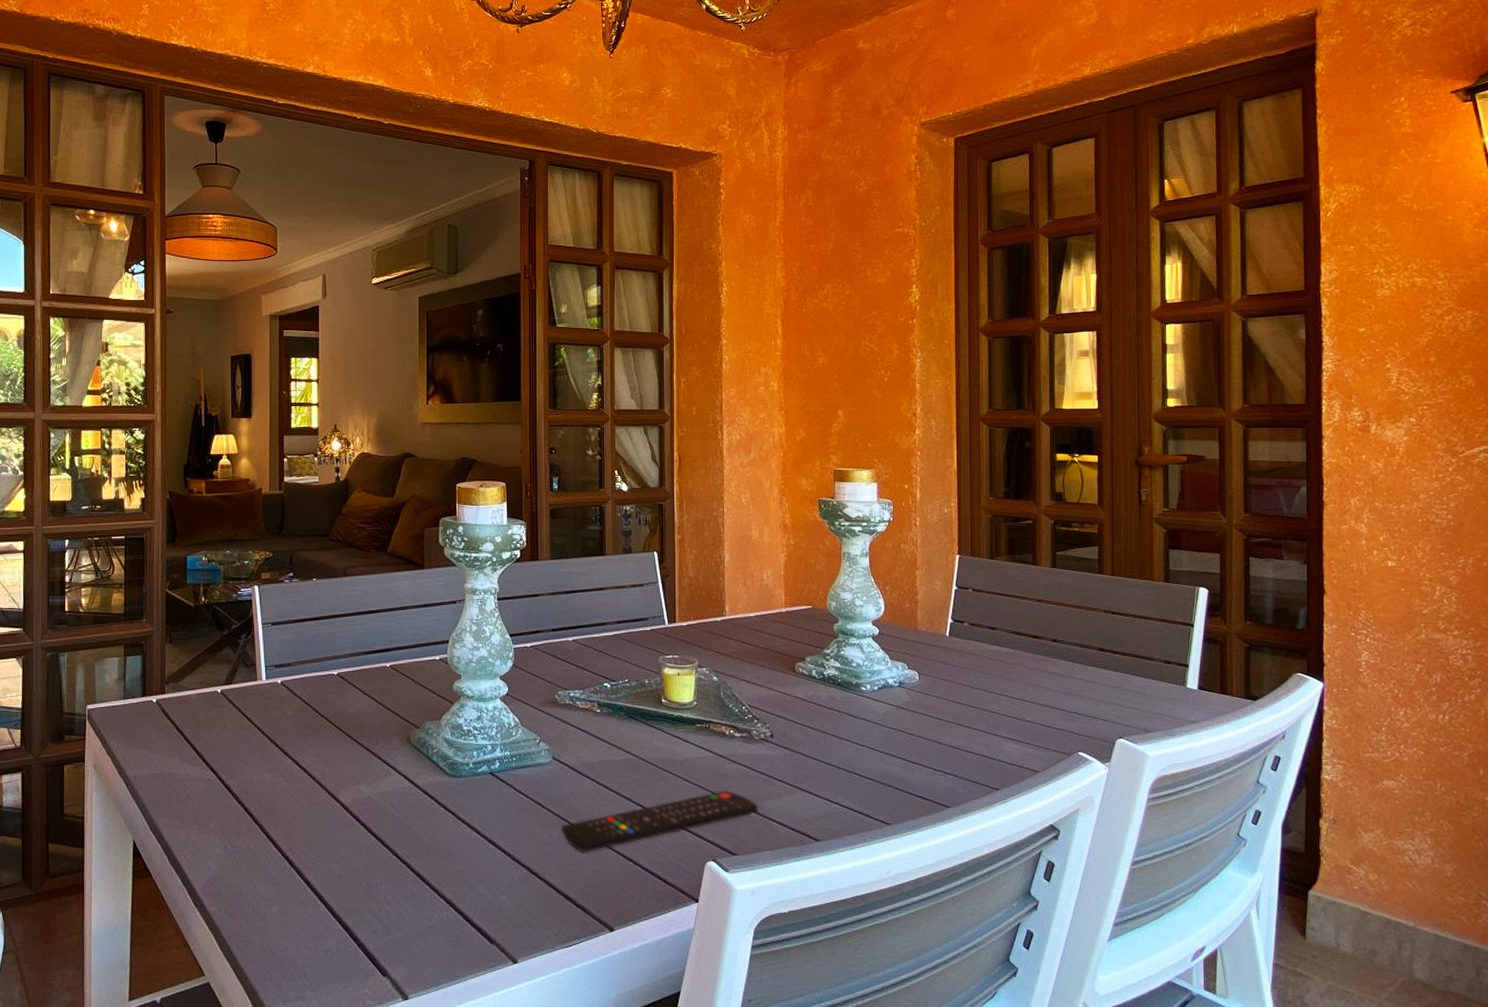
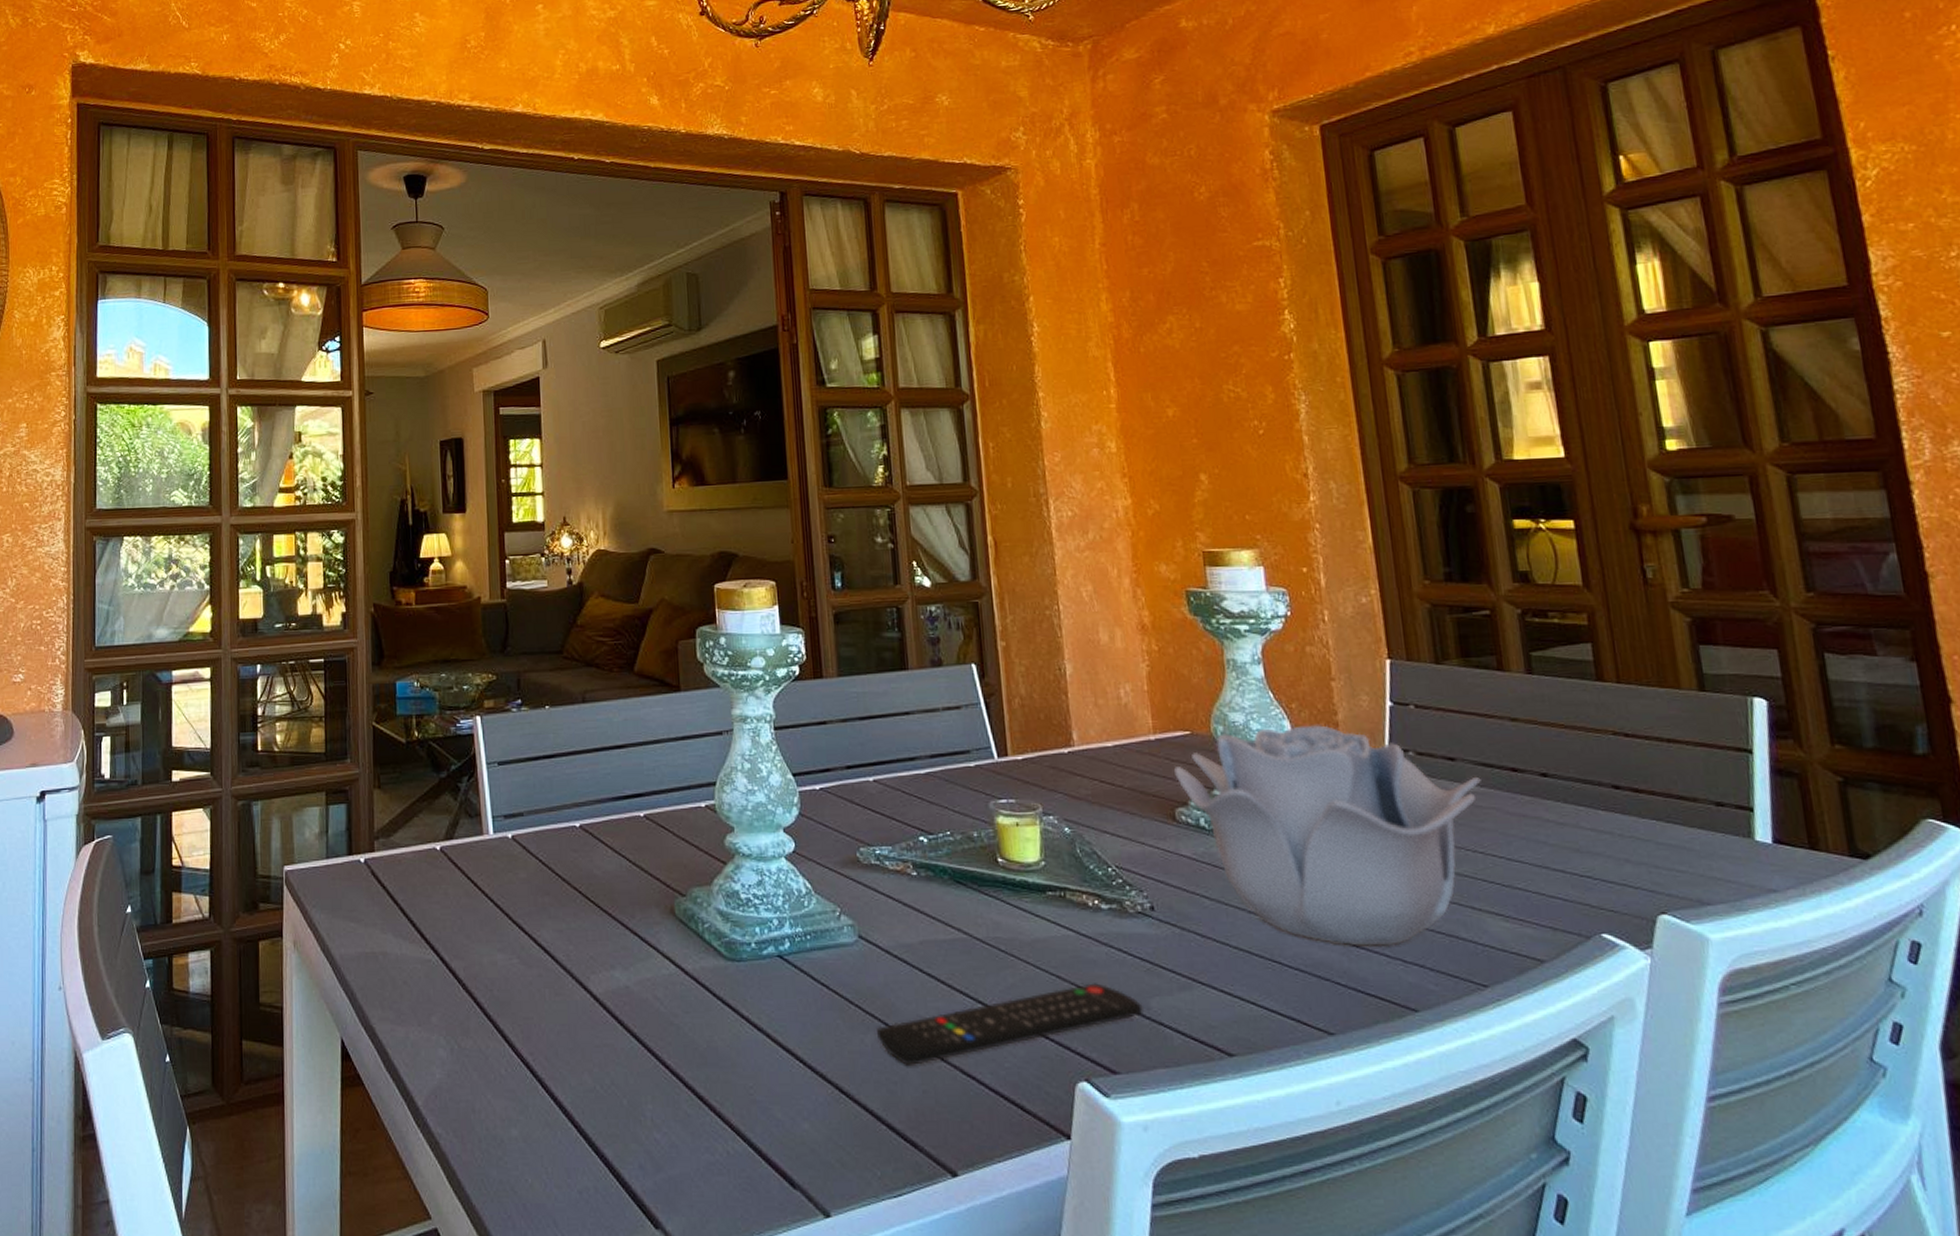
decorative bowl: none [797,602,1012,762] -> present [1173,725,1481,946]

